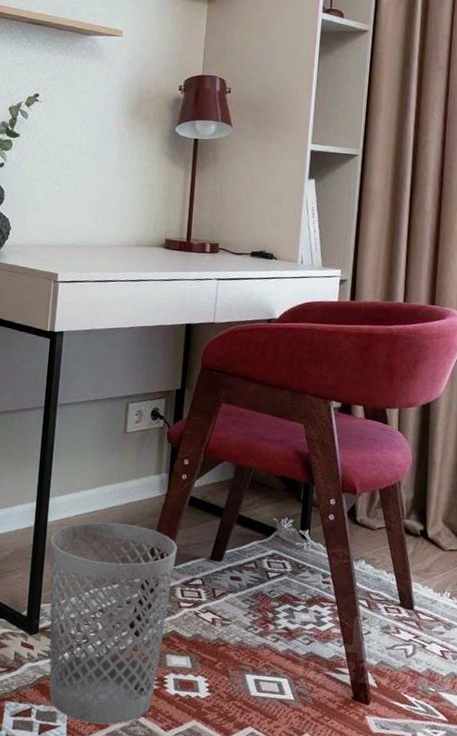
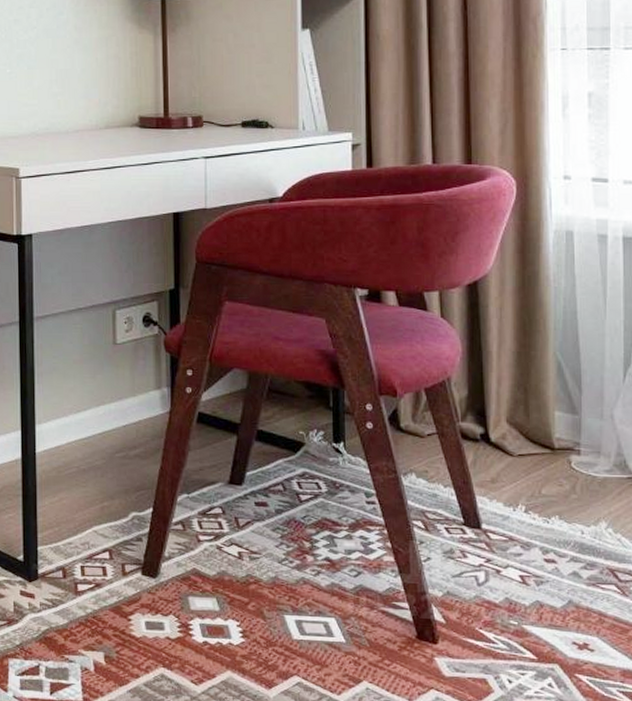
wastebasket: present [49,522,177,725] -> none [41,448,189,681]

